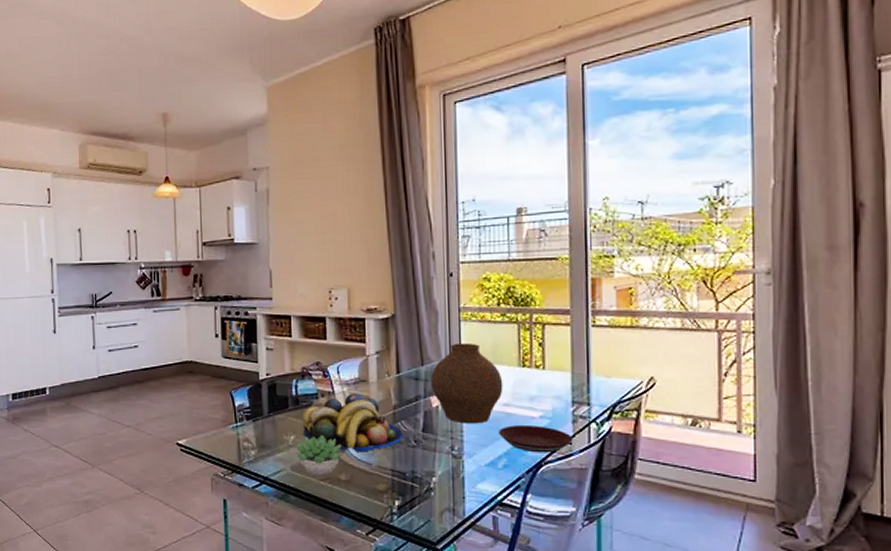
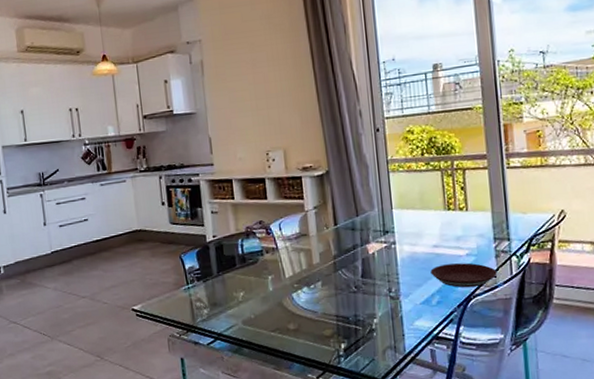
succulent plant: present [296,434,342,476] -> none [246,288,289,328]
fruit bowl: present [302,393,404,452] -> none [249,247,345,304]
vase: present [431,342,503,424] -> none [366,192,432,267]

